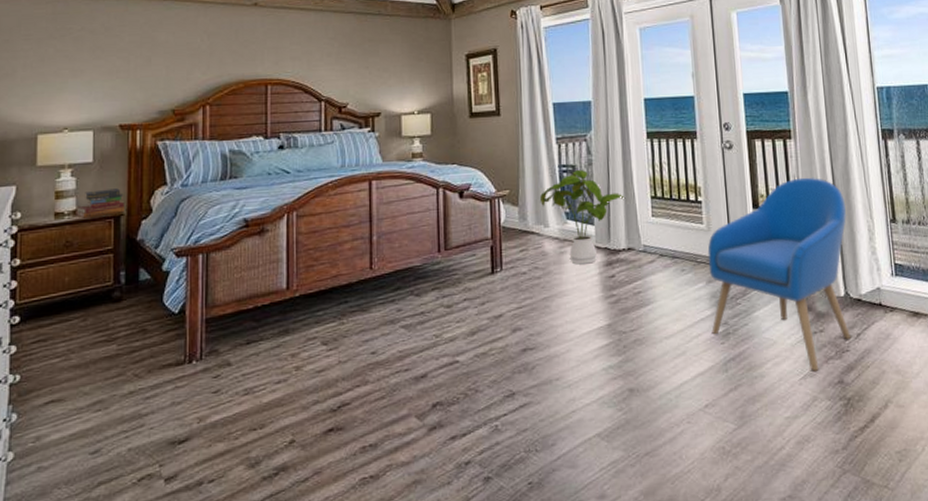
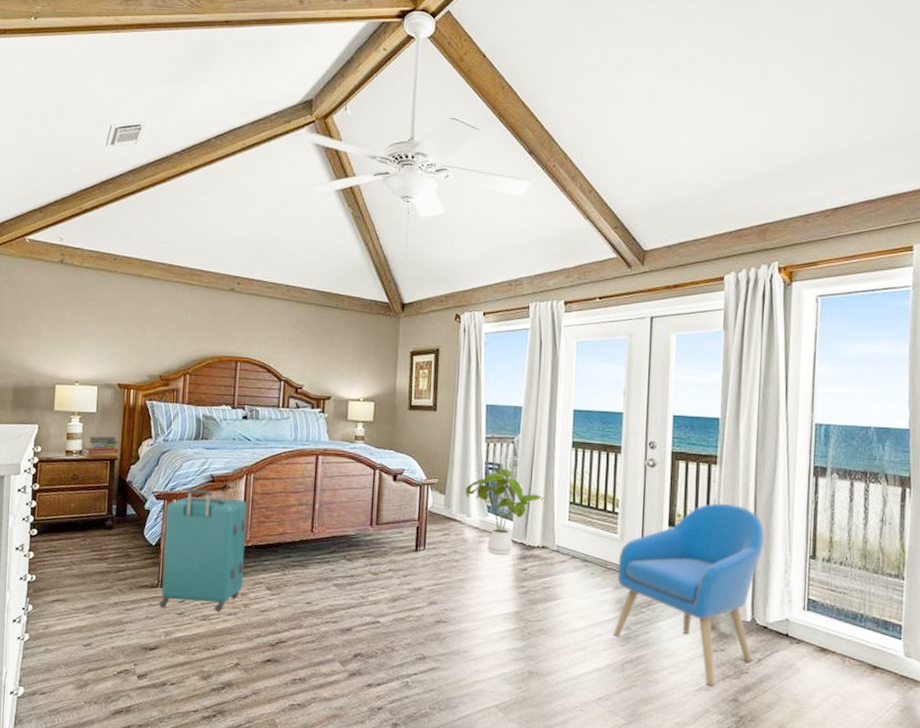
suitcase: none [189,237,293,388] -> present [160,489,248,612]

